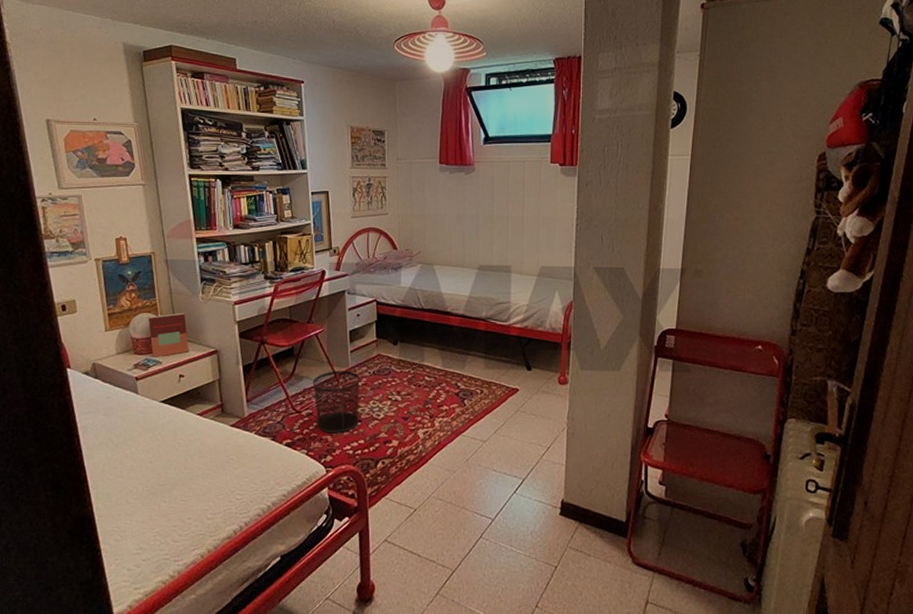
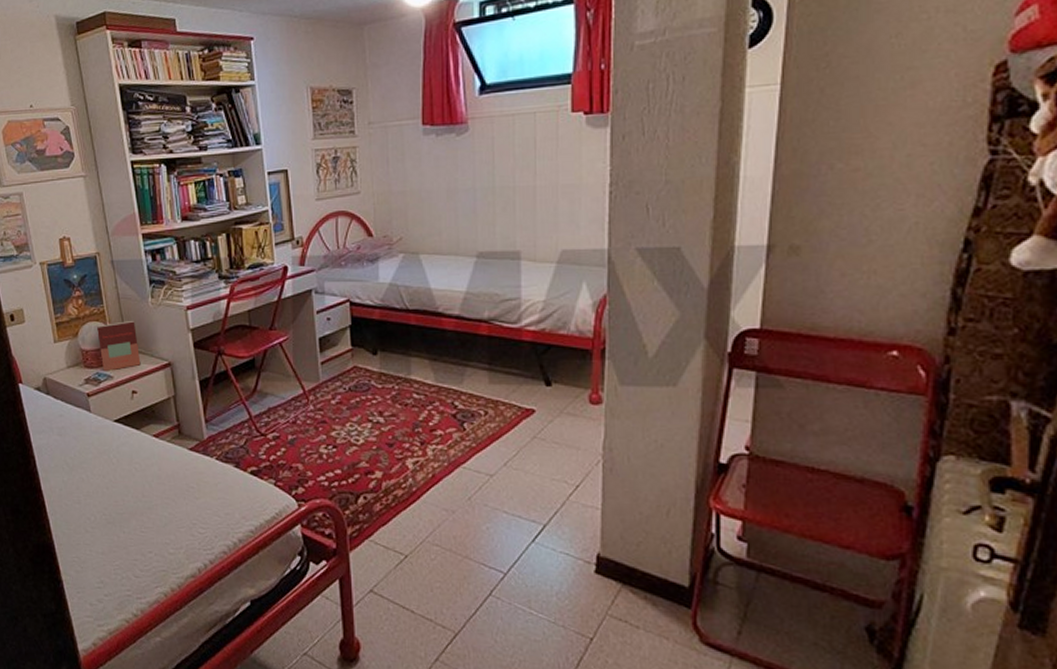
waste bin: present [312,371,360,434] -> none [278,386,334,461]

